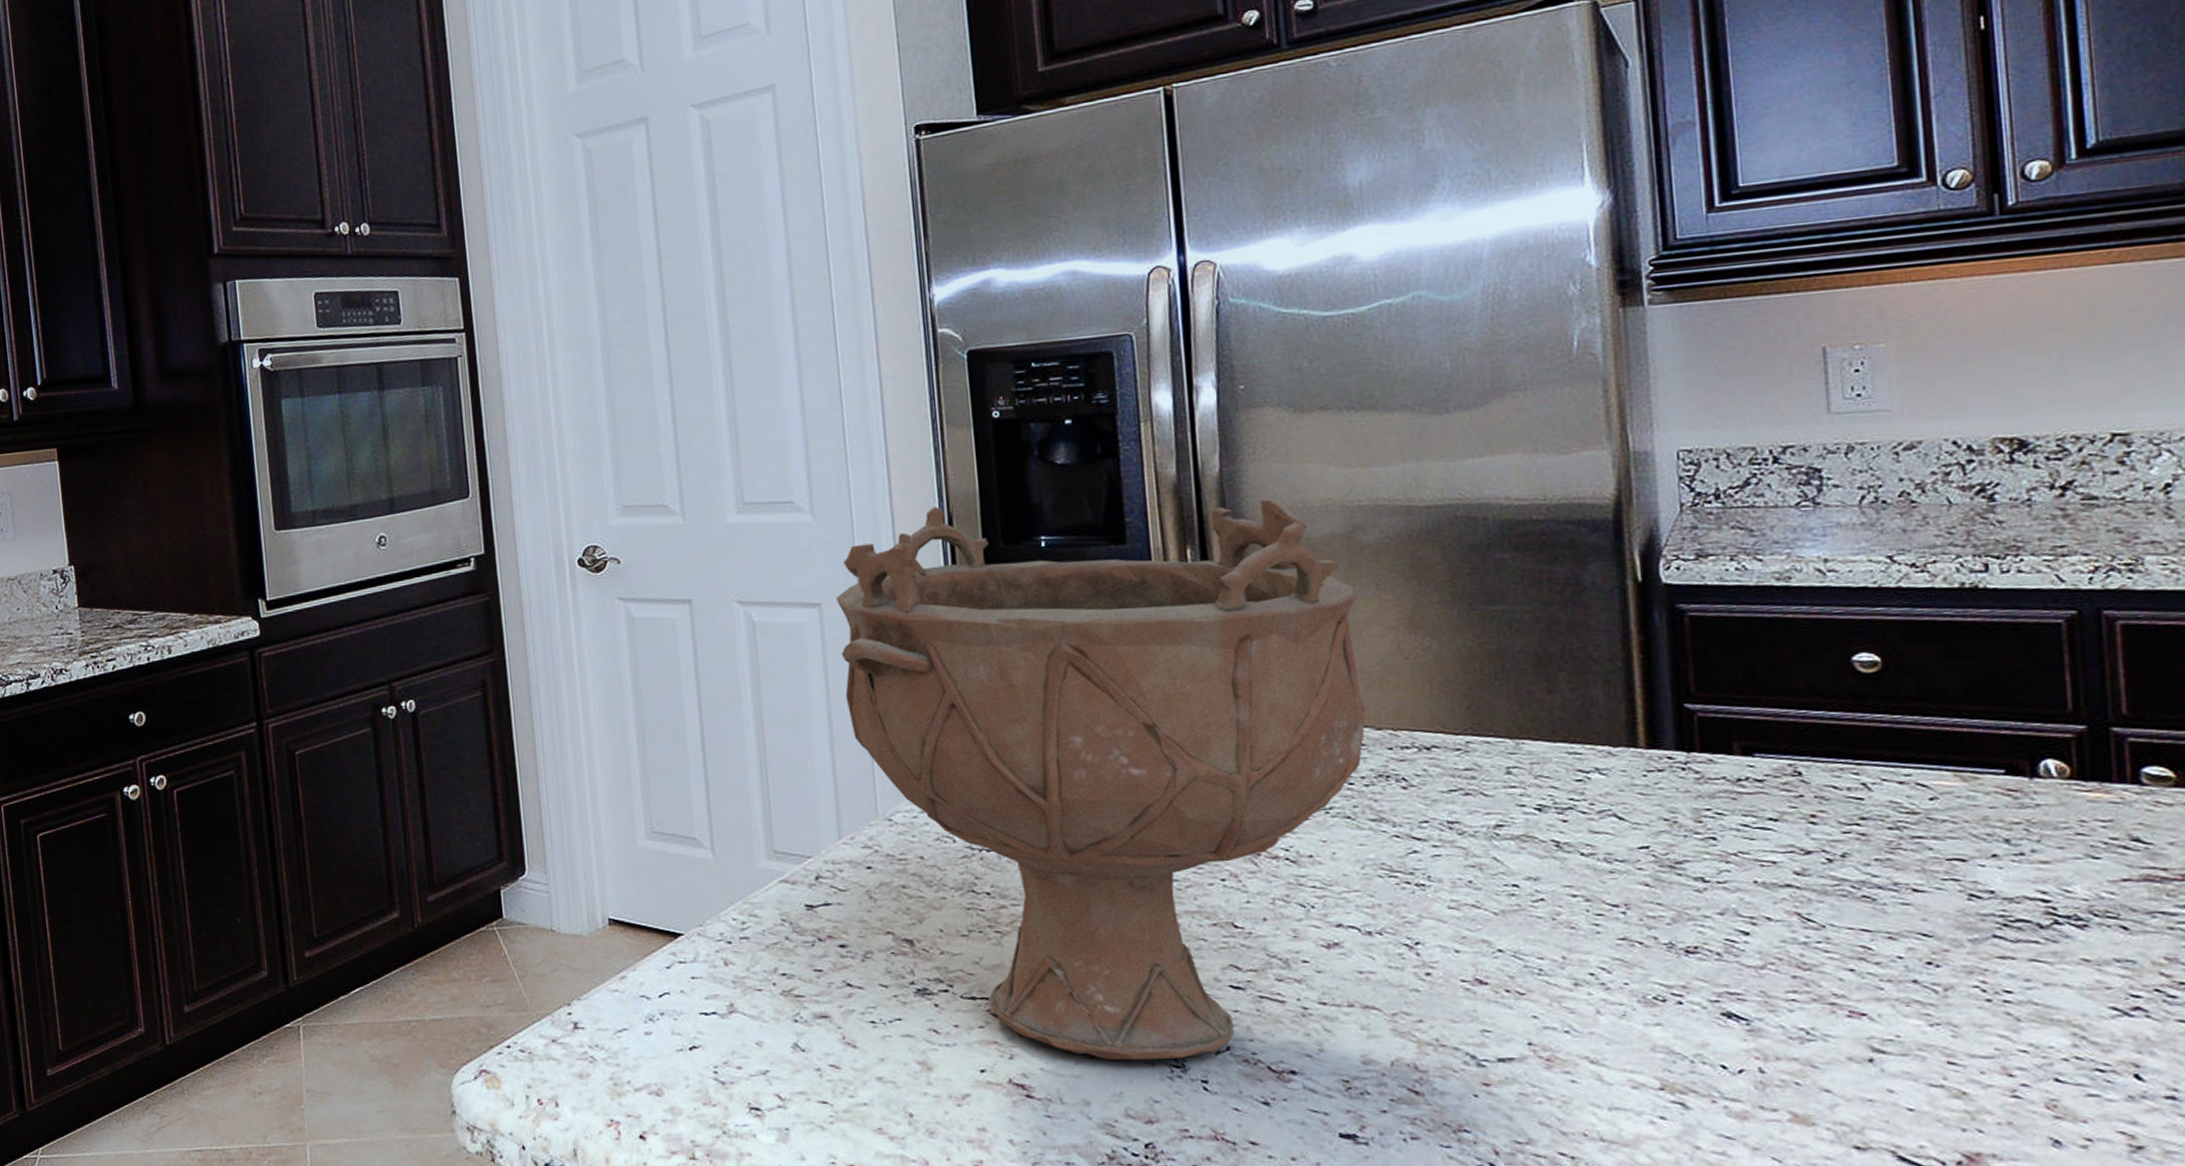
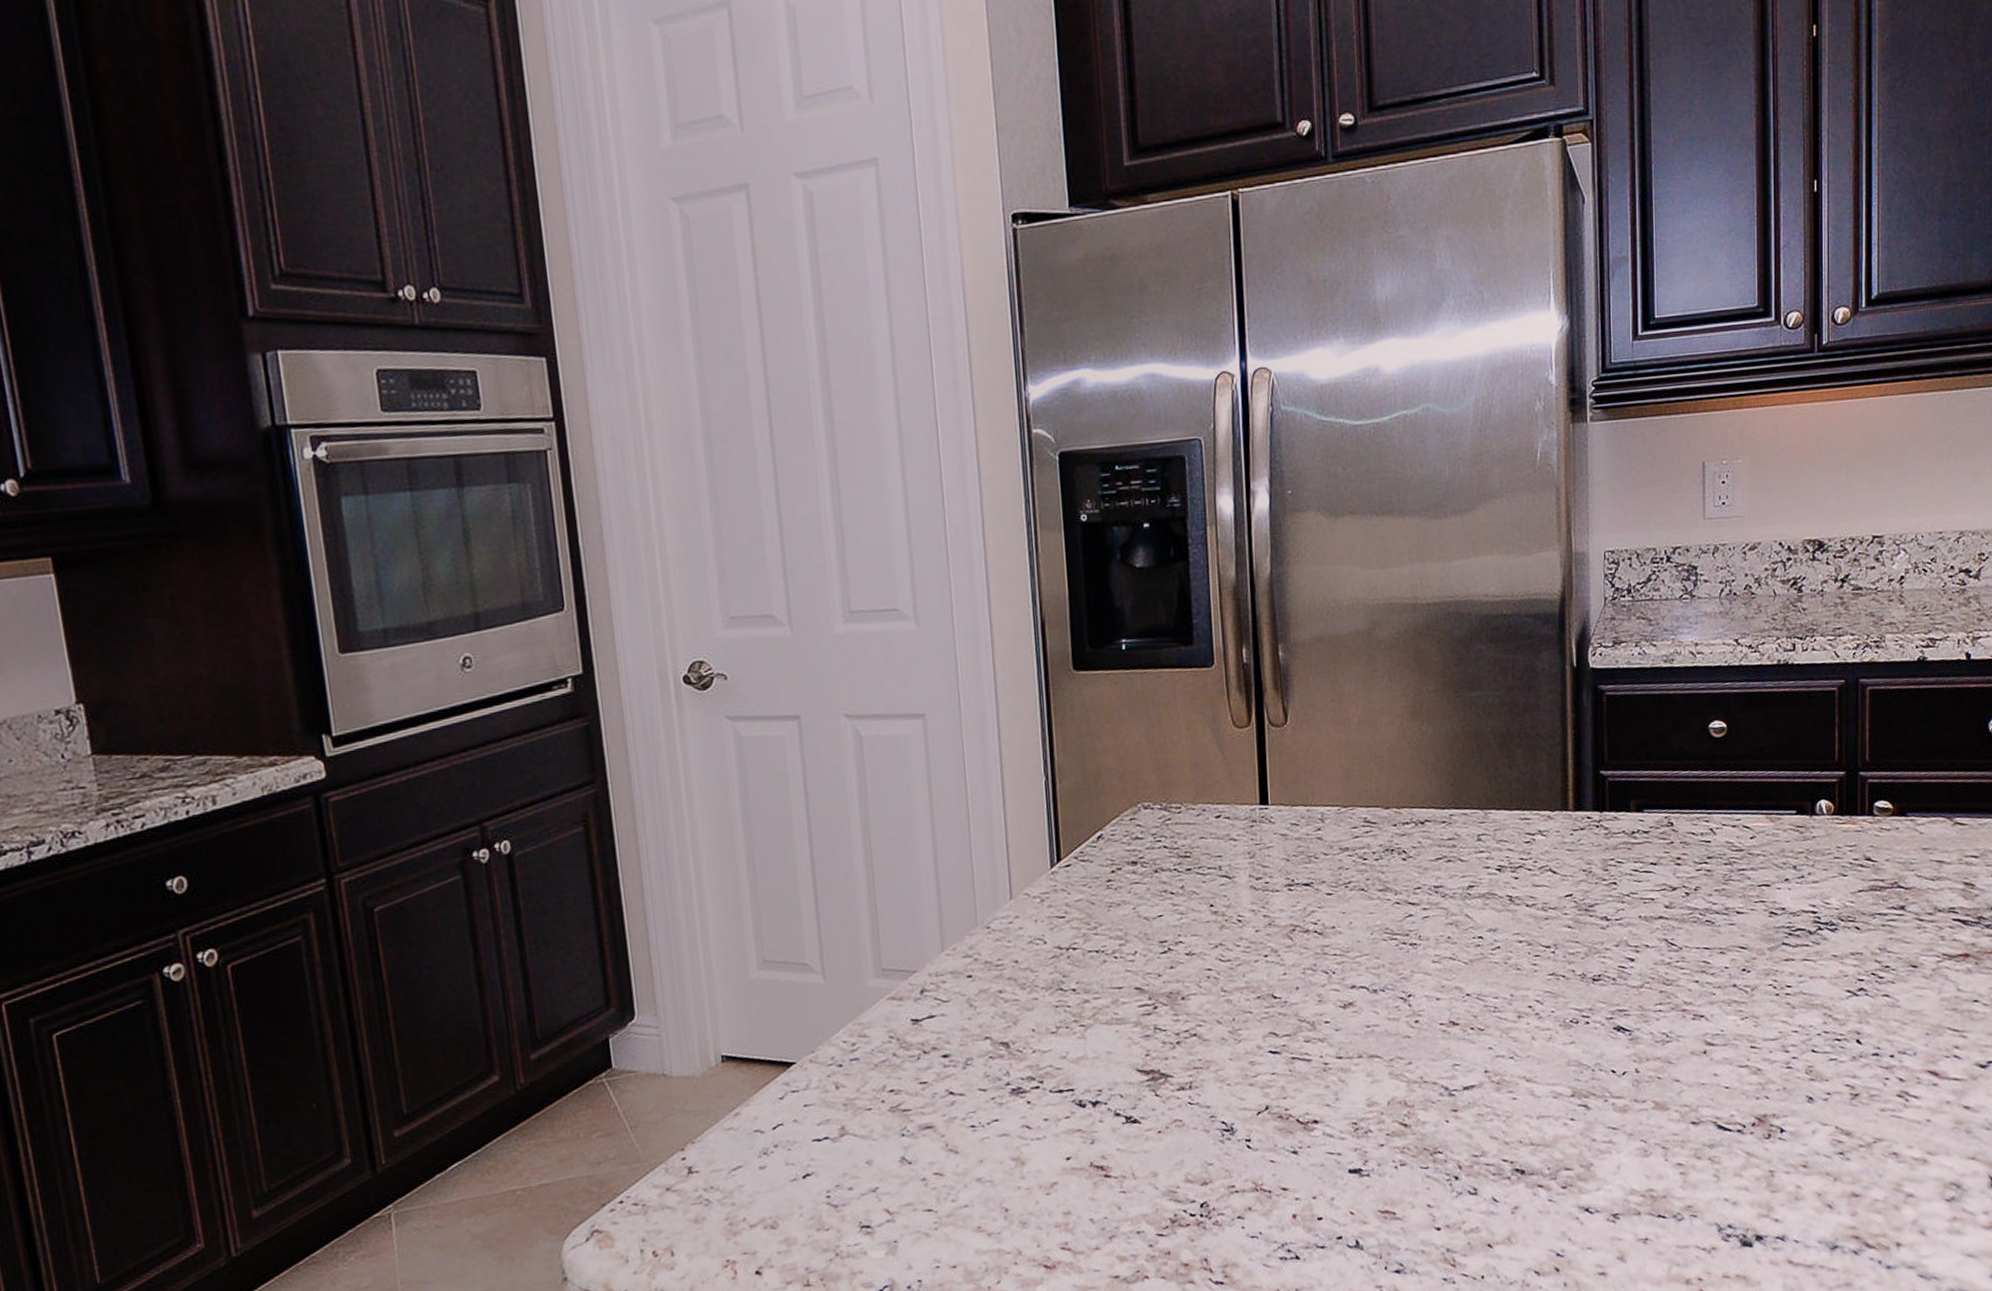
decorative bowl: present [836,499,1366,1061] -> none [939,599,1378,1133]

